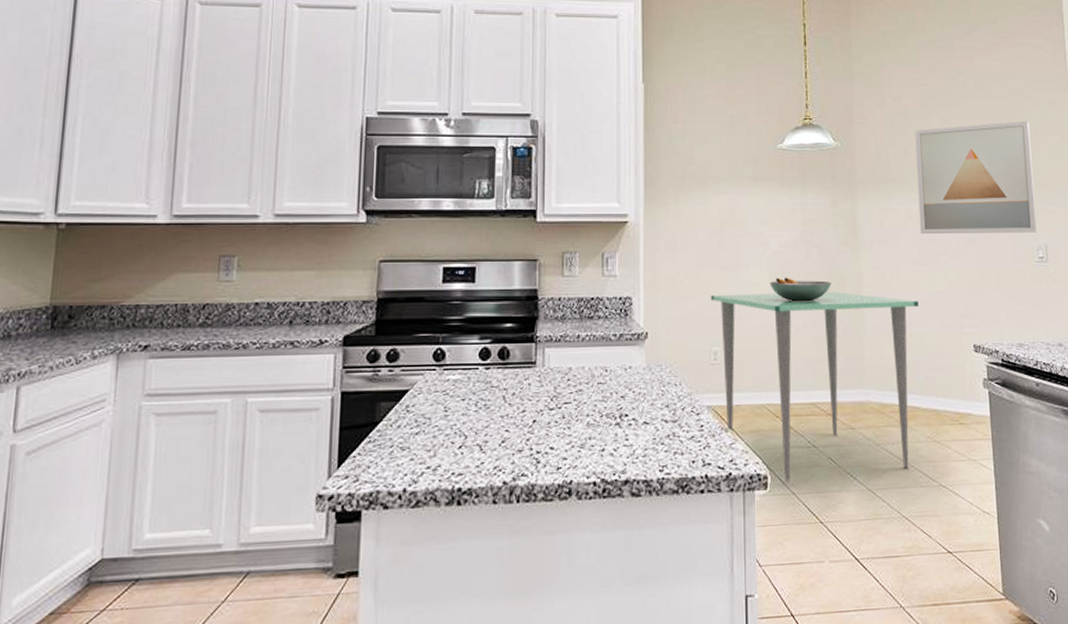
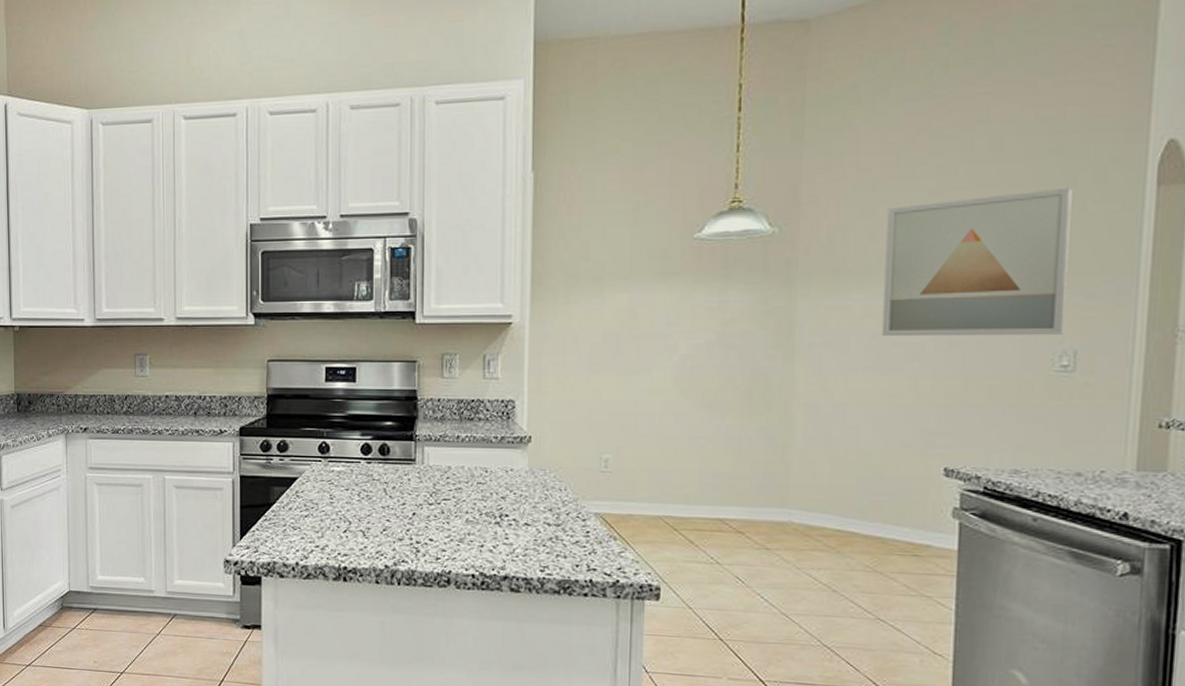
dining table: present [710,292,919,482] -> none [603,400,870,597]
fruit bowl: present [769,277,832,302] -> none [675,383,754,411]

